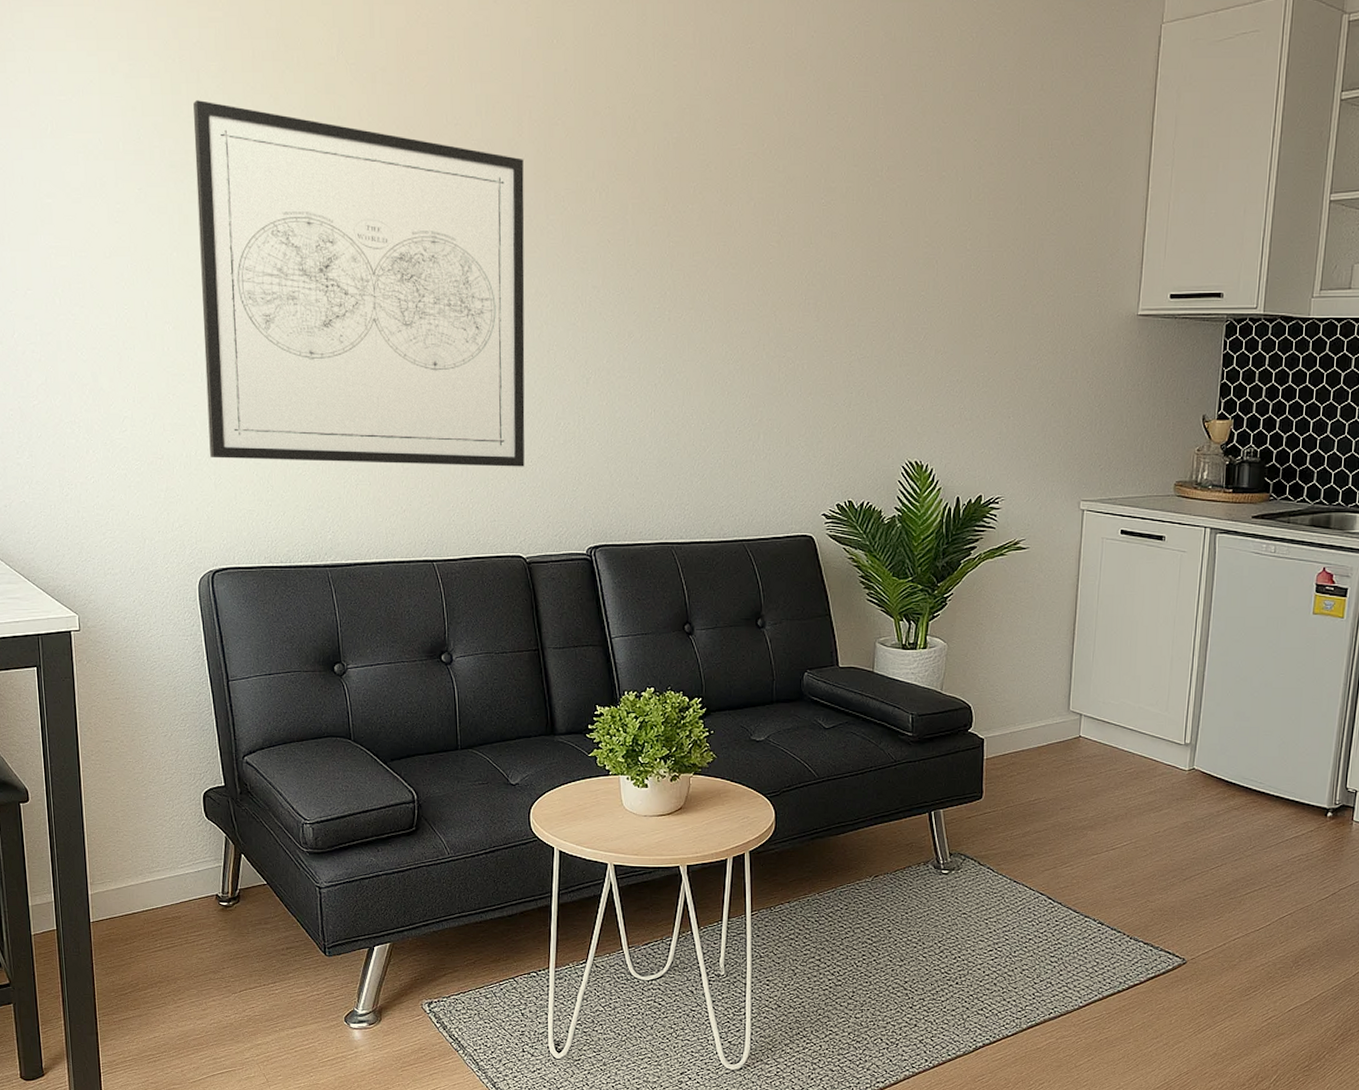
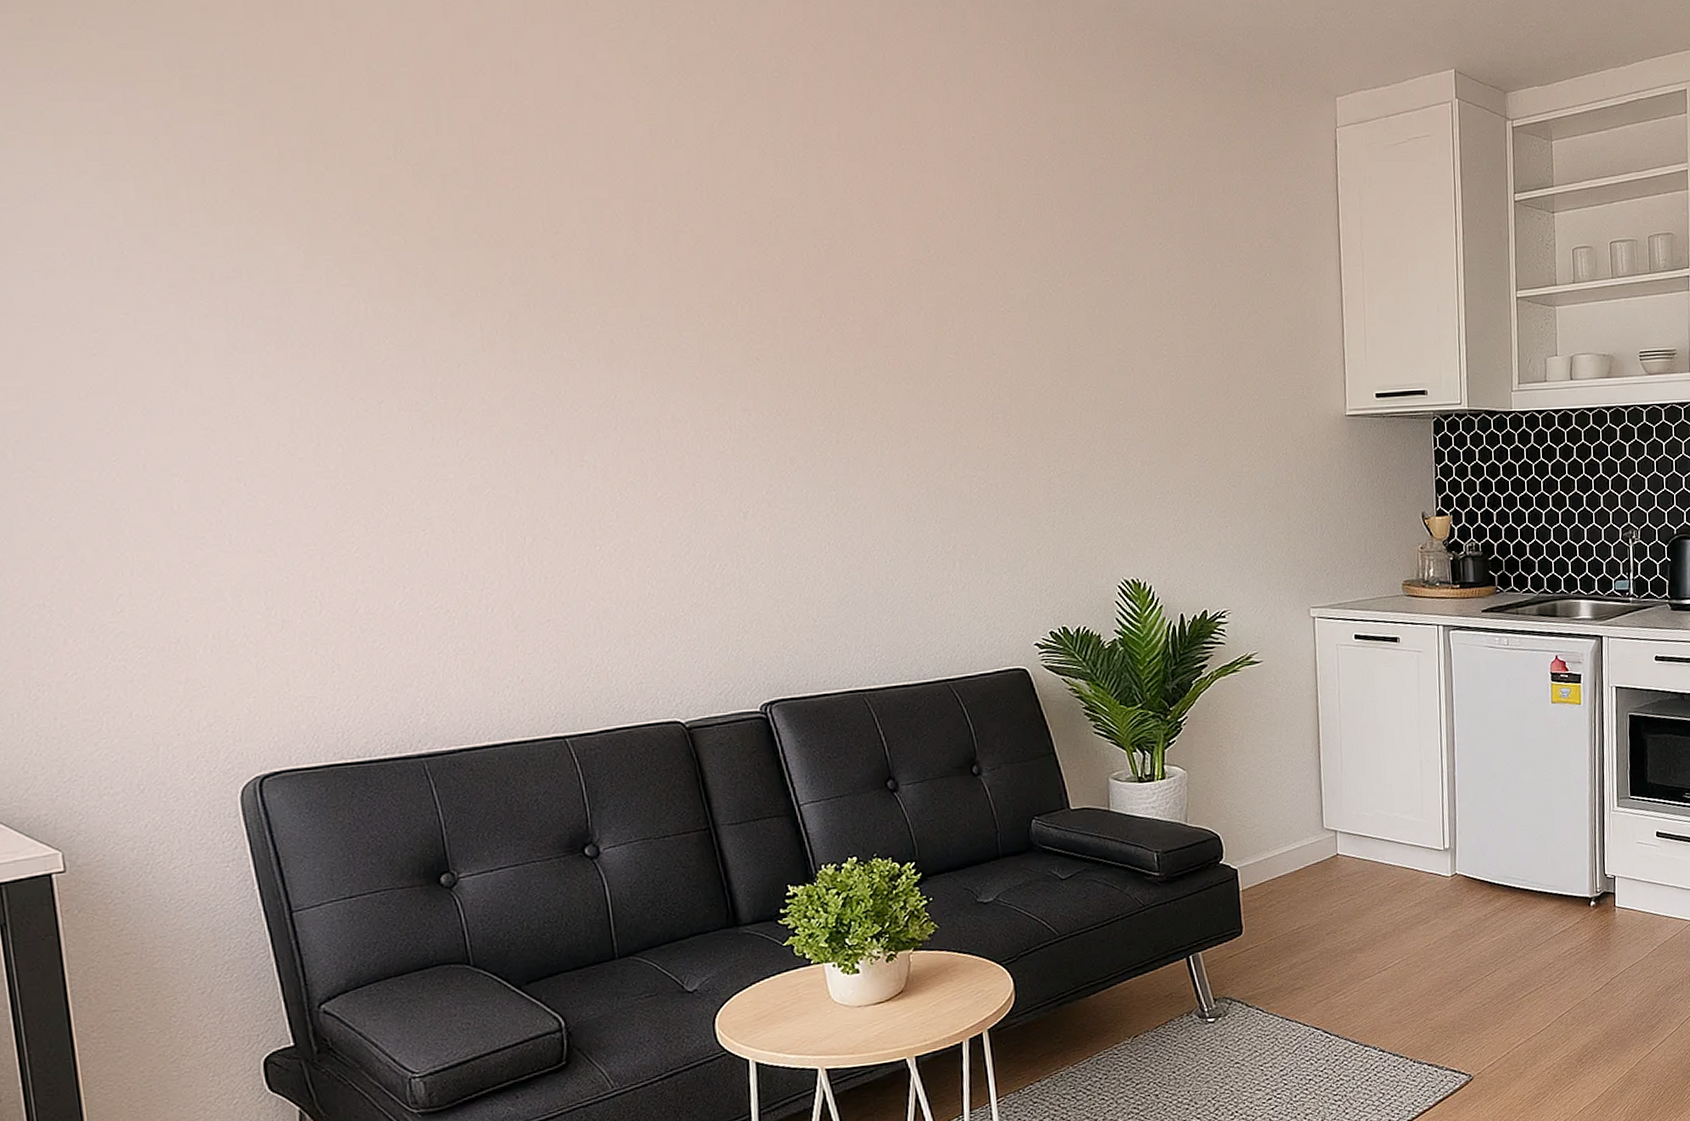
wall art: present [193,100,525,467] -> none [198,207,675,637]

